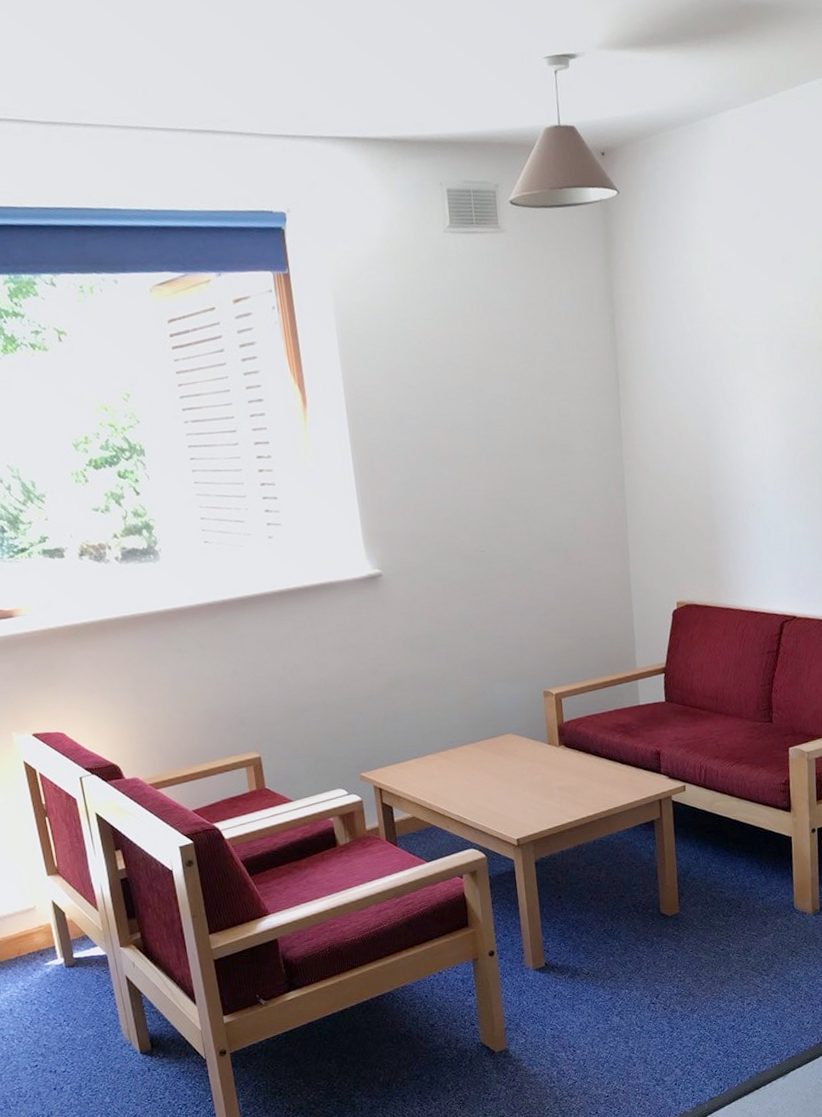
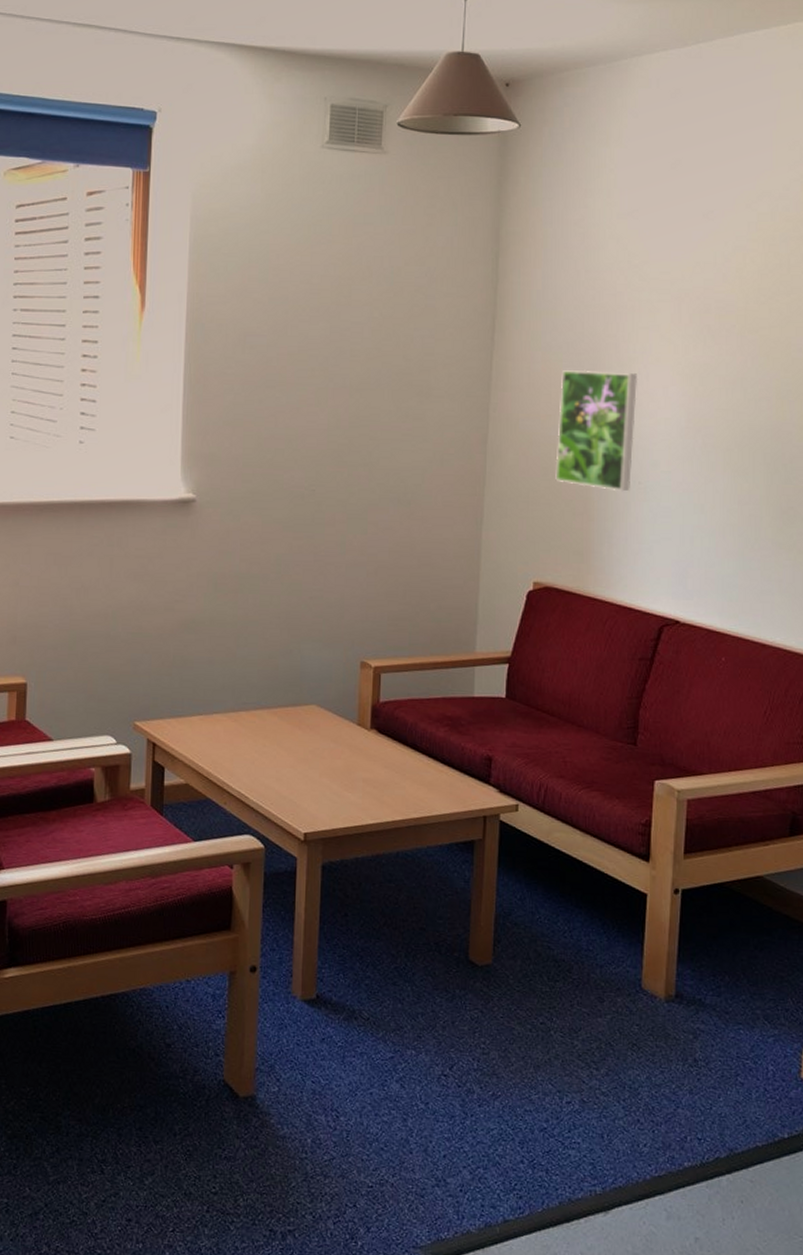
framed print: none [680,409,746,515] -> present [555,369,638,492]

